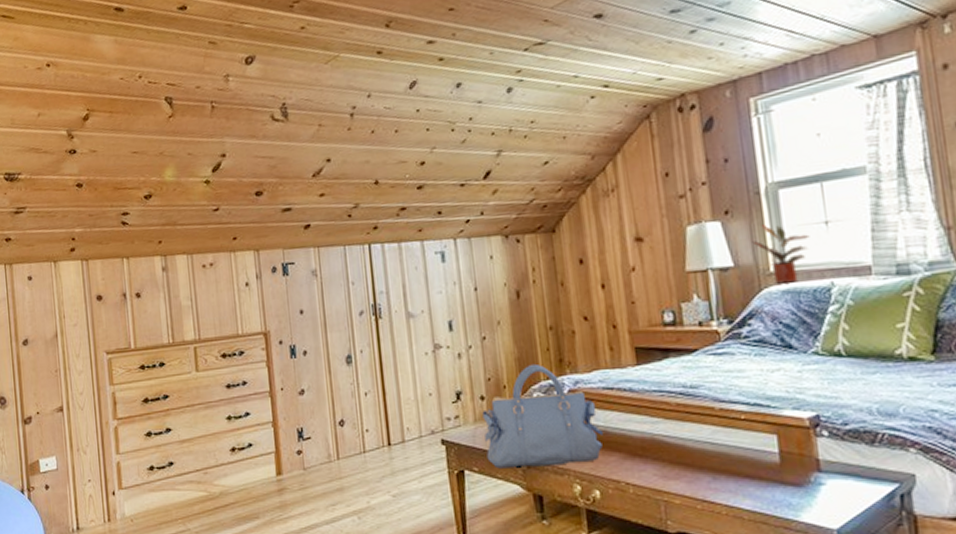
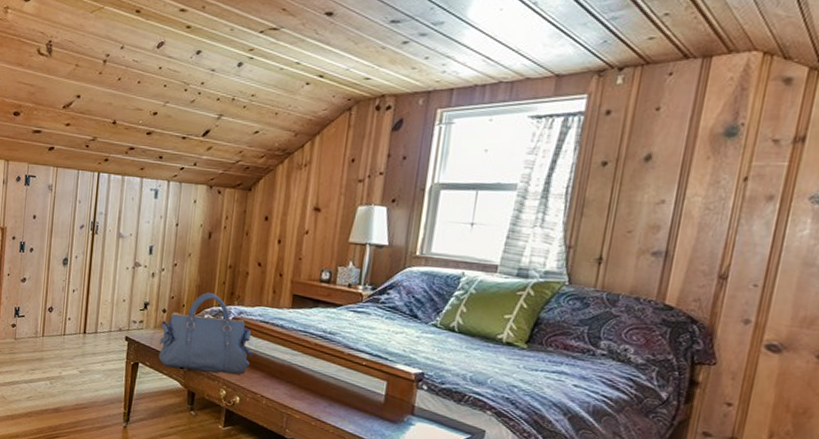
potted plant: present [751,224,810,284] -> none [407,216,456,267]

